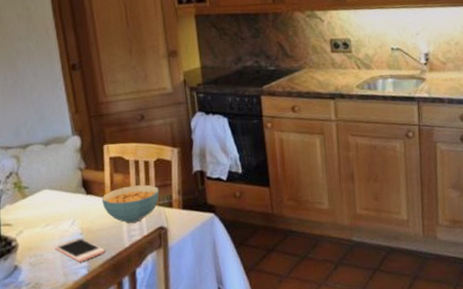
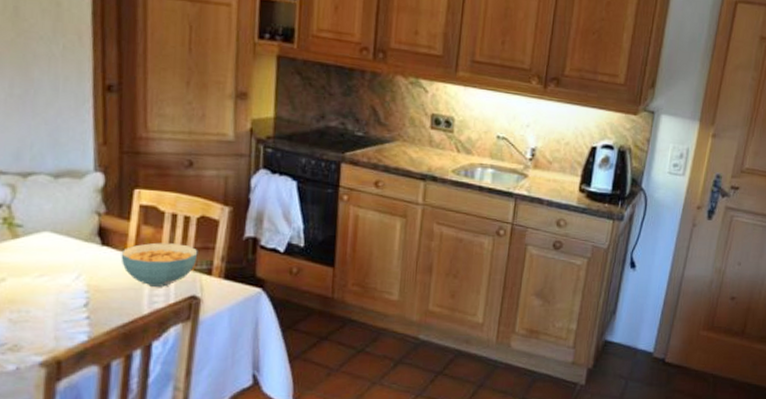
cell phone: present [54,237,105,262] -> none [47,296,115,325]

